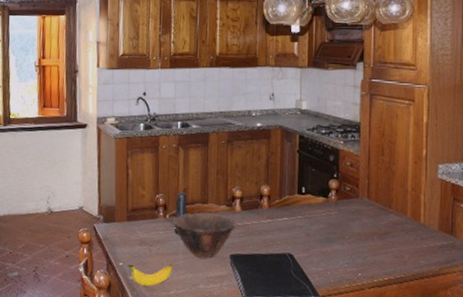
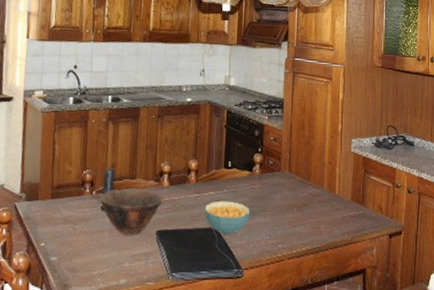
banana: present [127,264,173,286] -> none [49,242,98,267]
cereal bowl: none [279,227,326,261] -> present [205,201,250,234]

